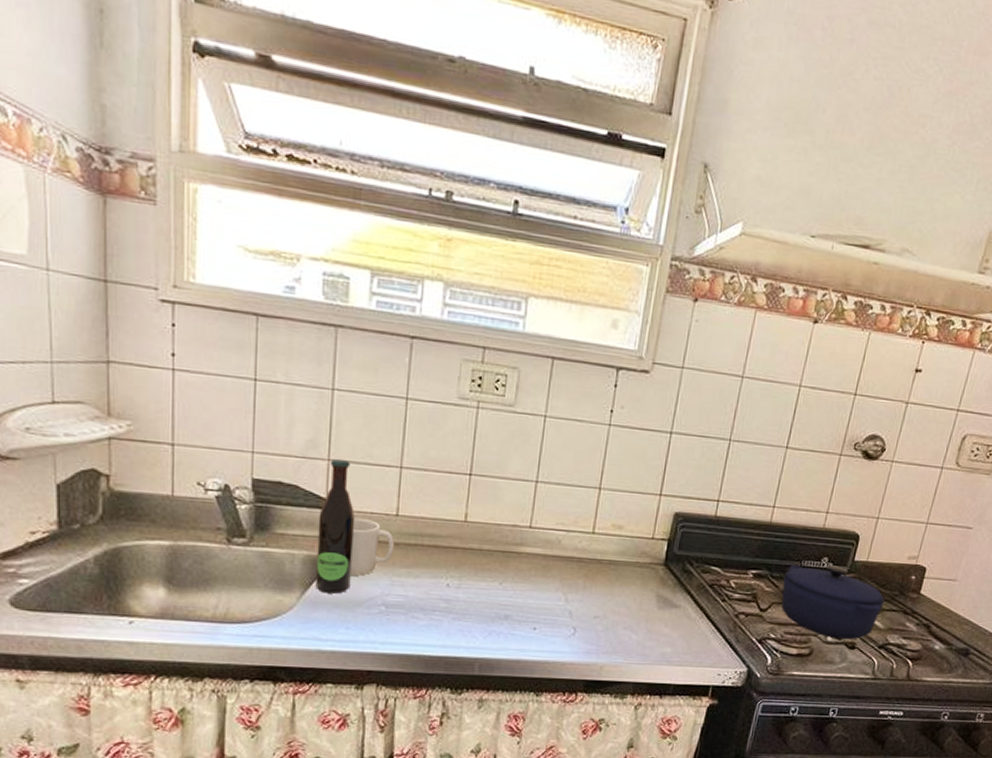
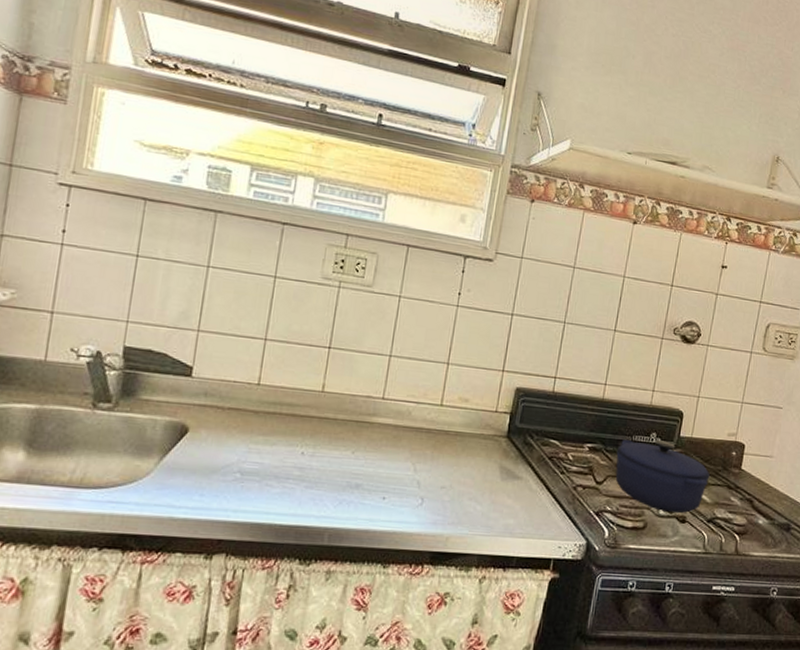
bottle: present [315,458,356,594] -> none [174,329,219,460]
mug: present [349,517,395,576] -> none [208,385,255,443]

